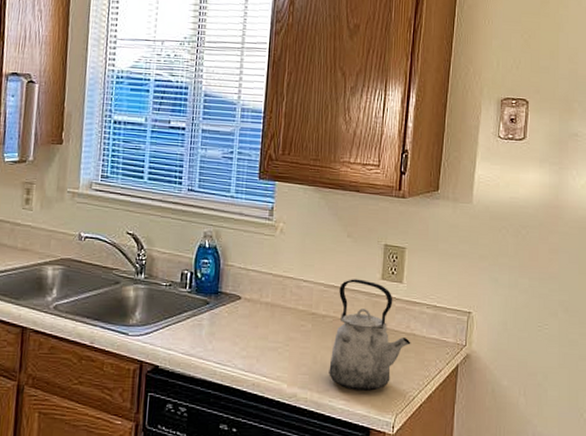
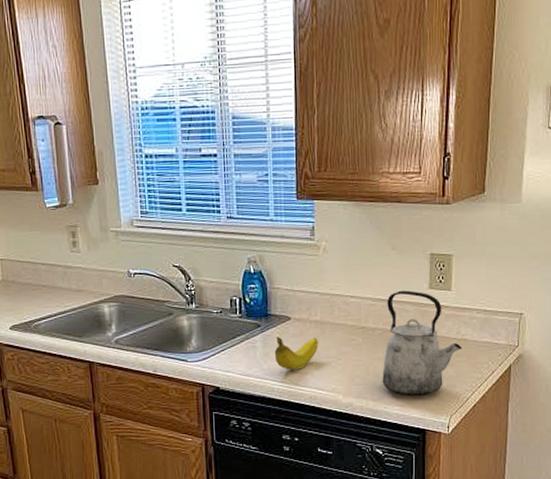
fruit: none [220,316,268,353] -> present [274,337,319,370]

